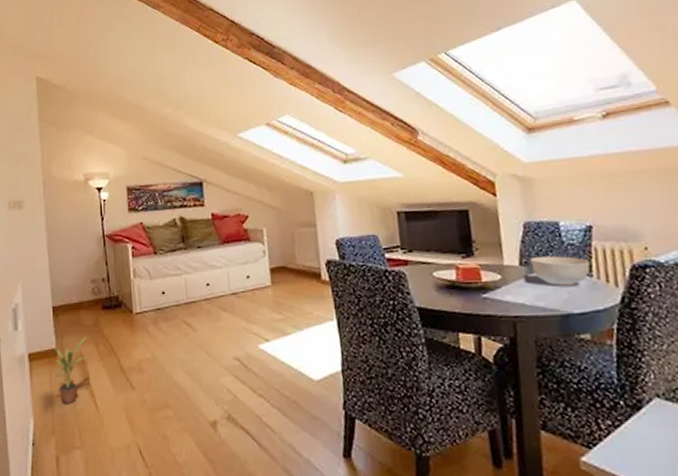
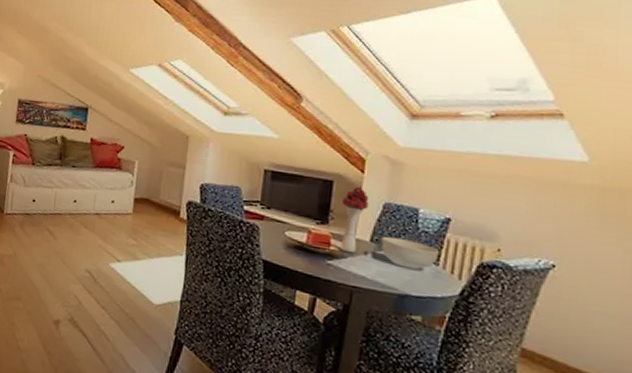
flower bouquet: none [481,211,510,282] -> present [340,186,369,254]

